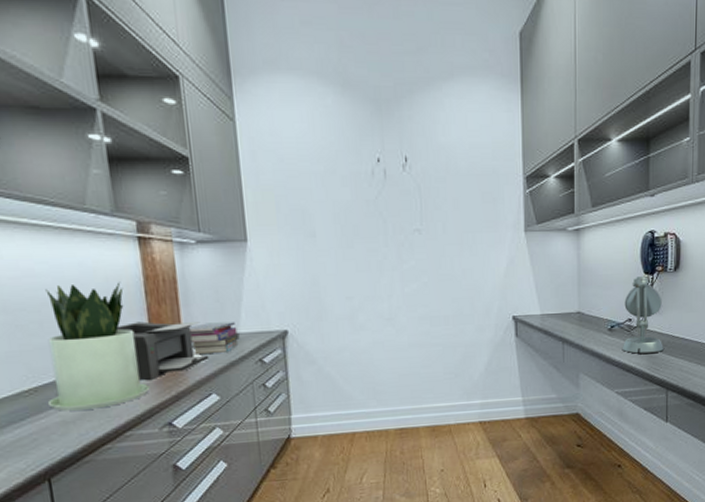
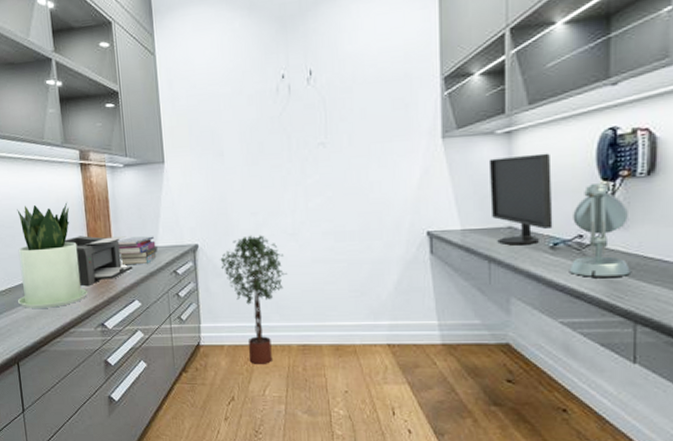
potted tree: none [313,320,384,452] -> present [220,235,287,364]
computer monitor: none [562,249,610,328] -> present [488,153,553,246]

